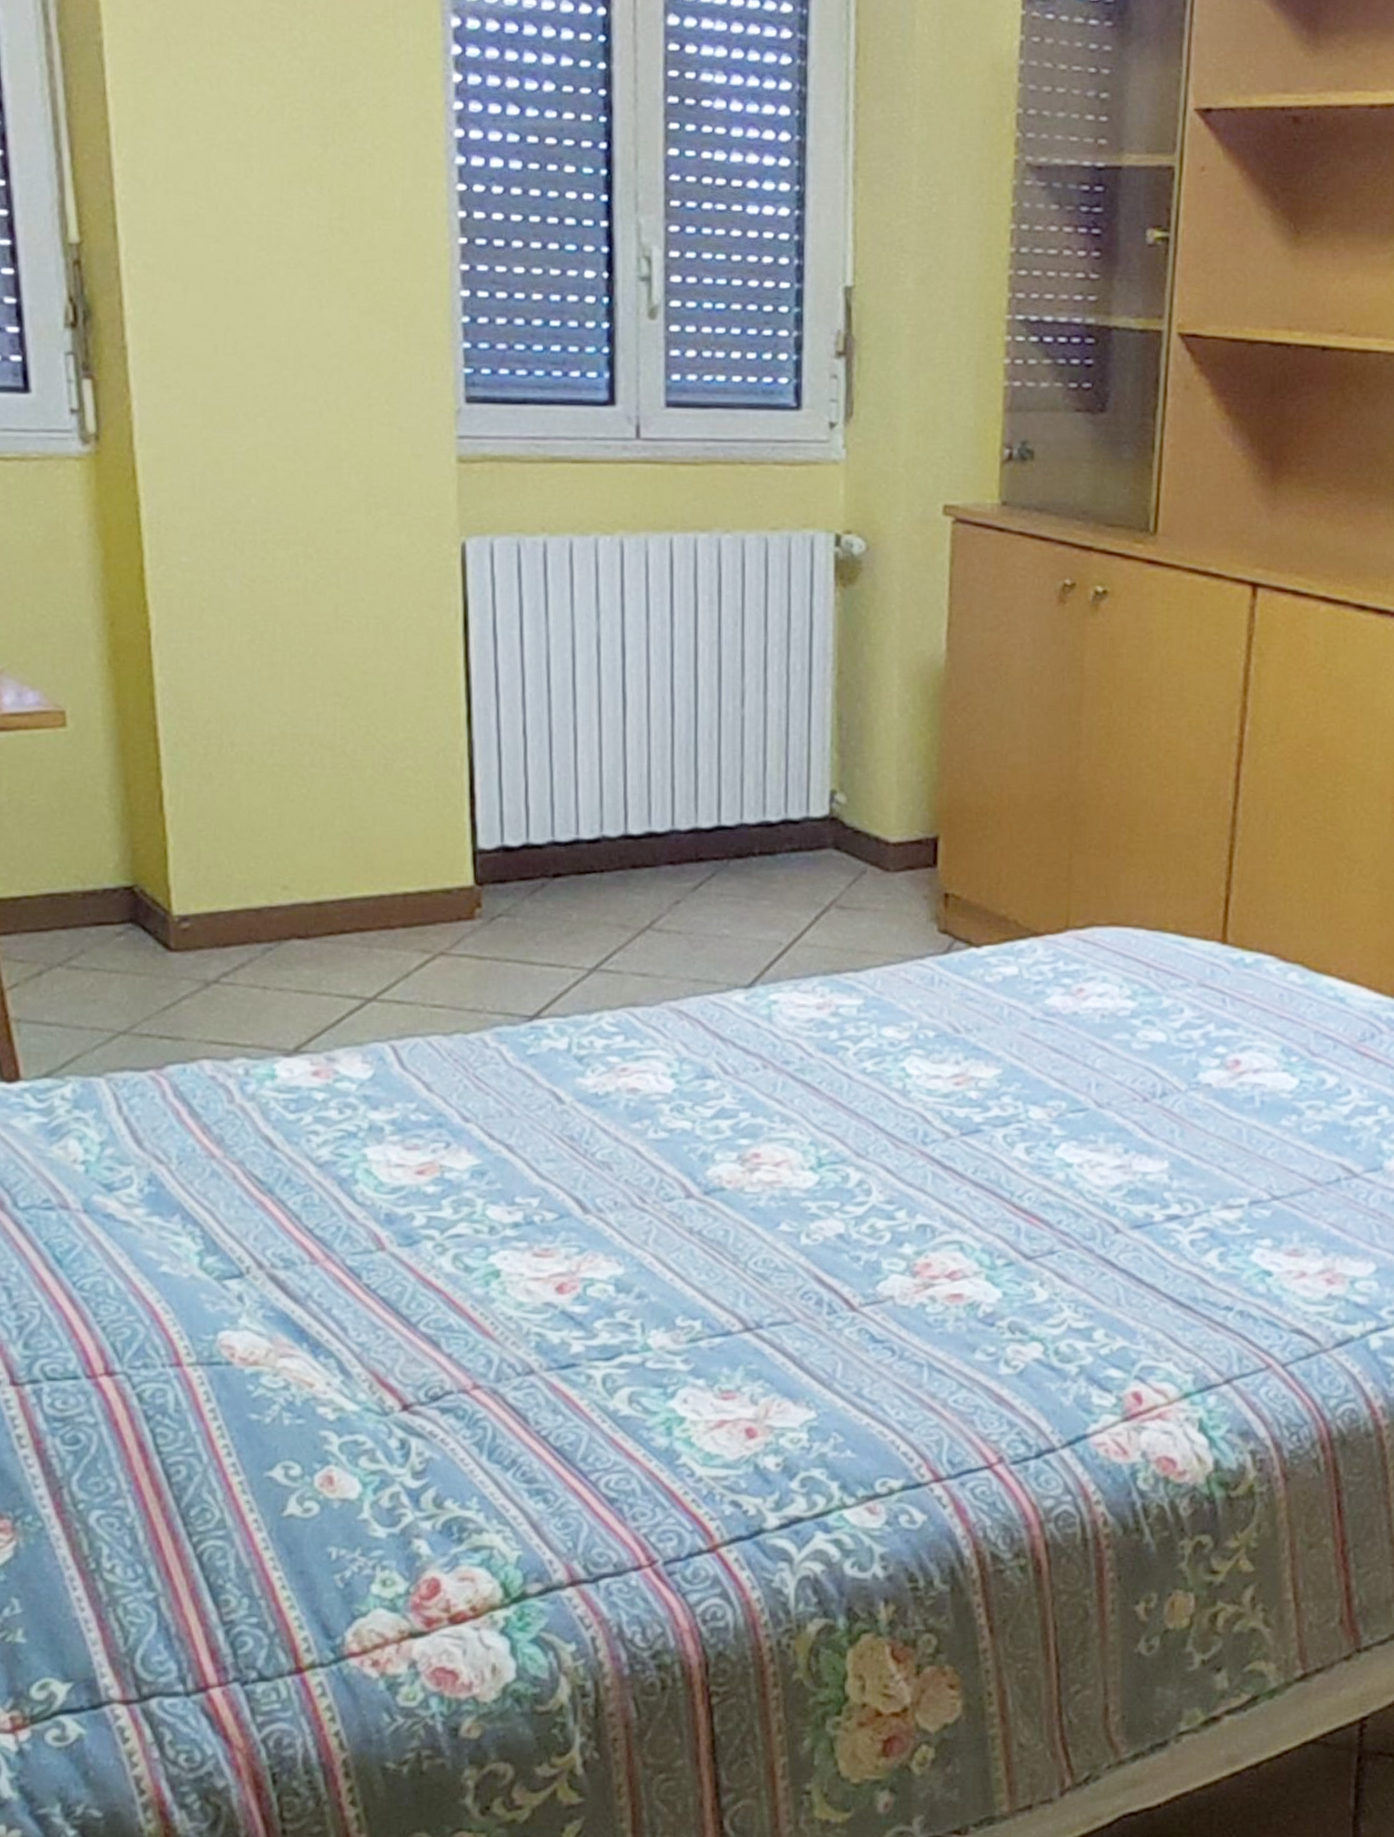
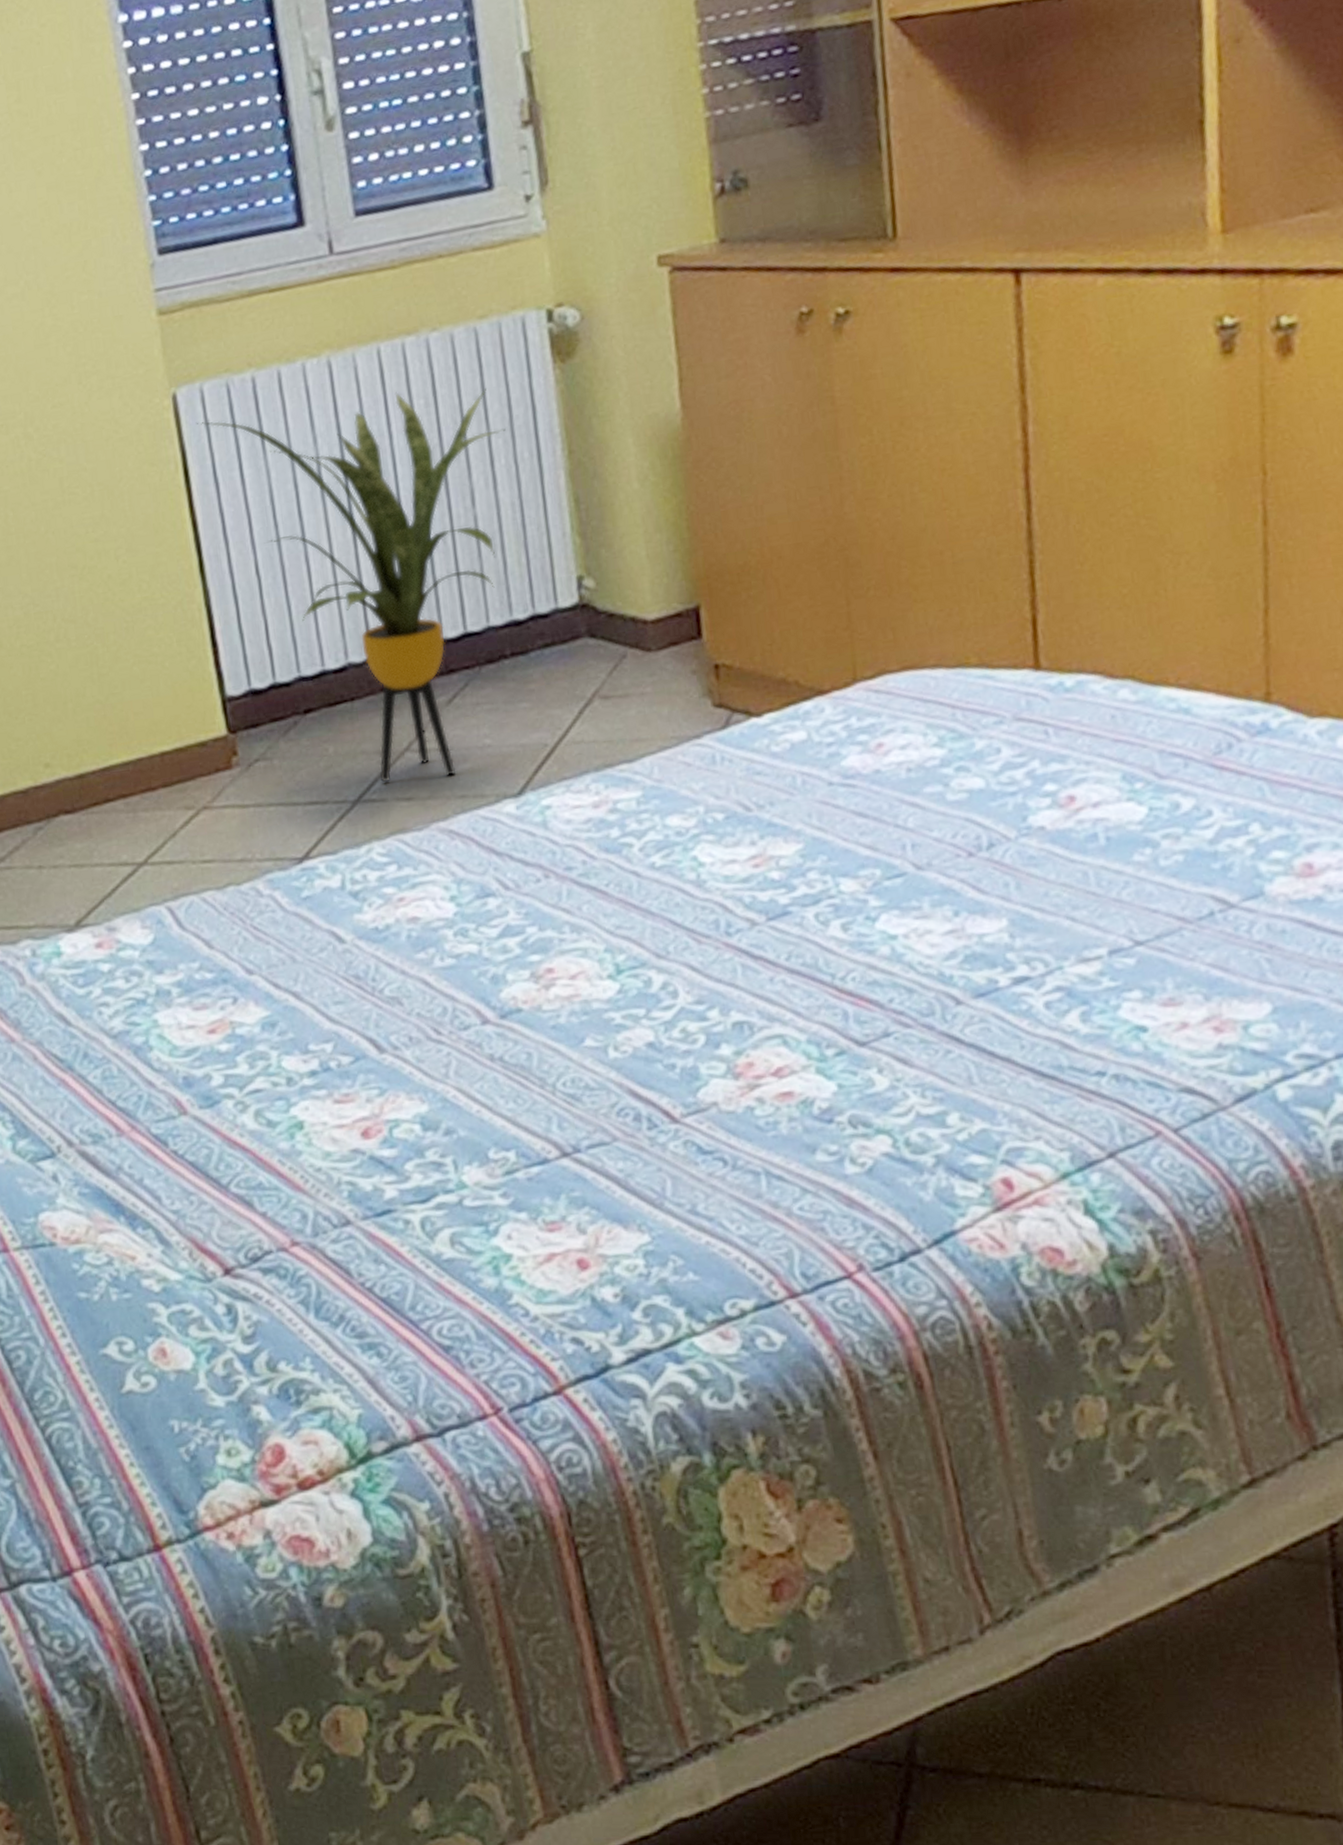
house plant: none [482,575,782,959] -> present [196,388,506,782]

